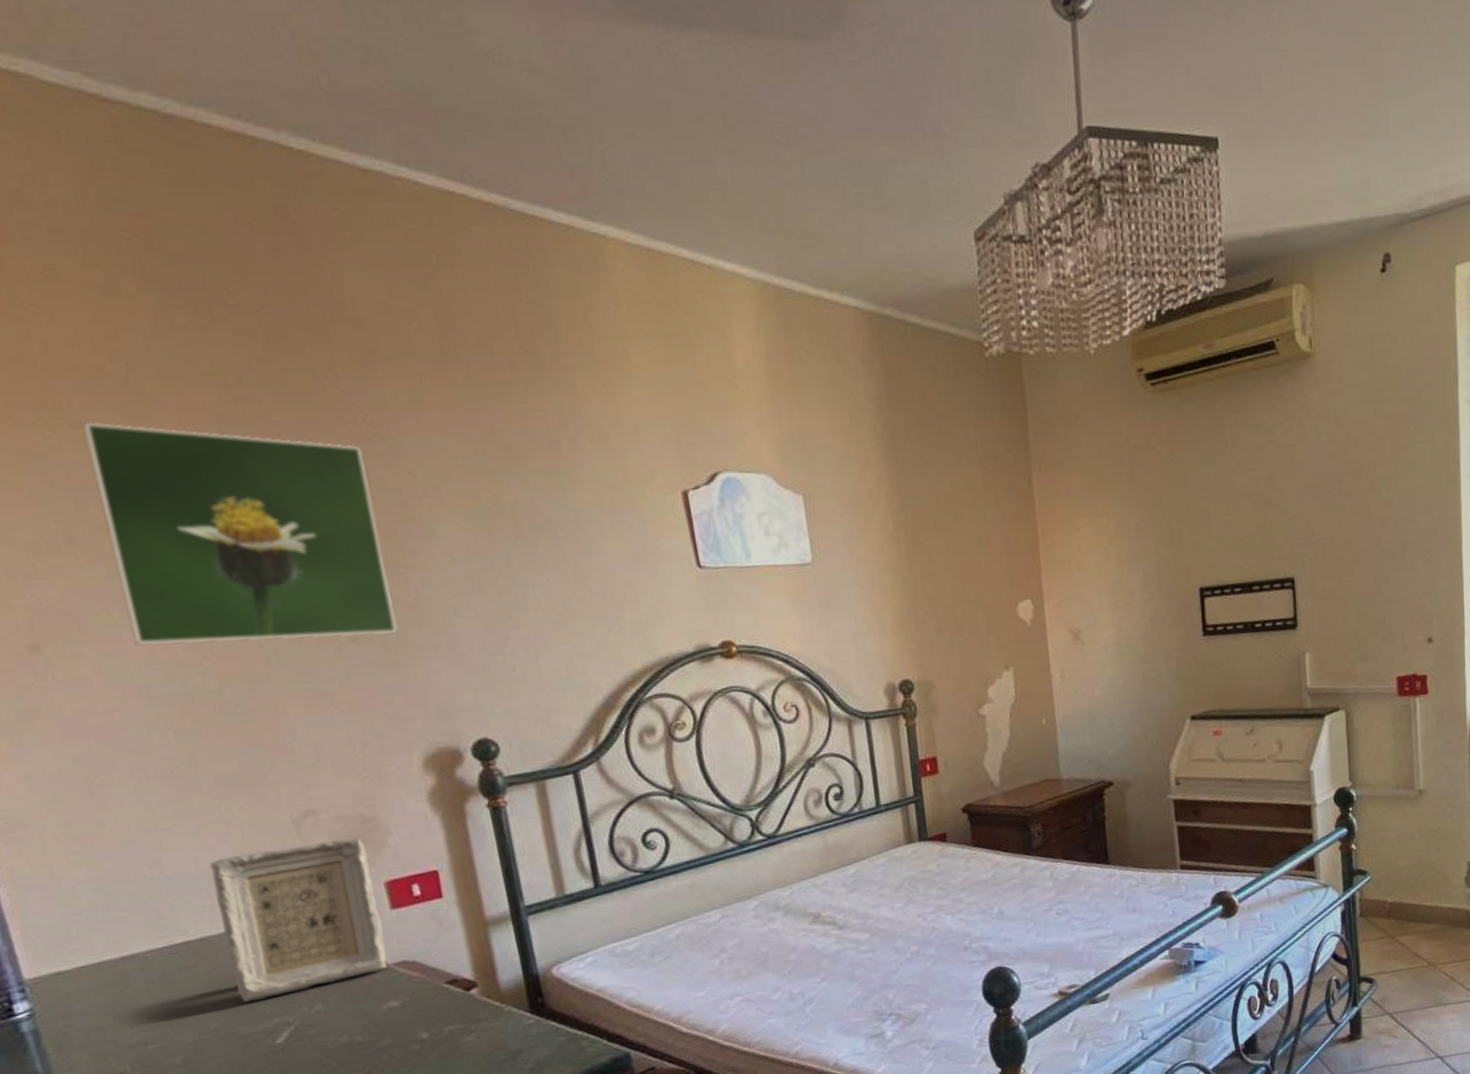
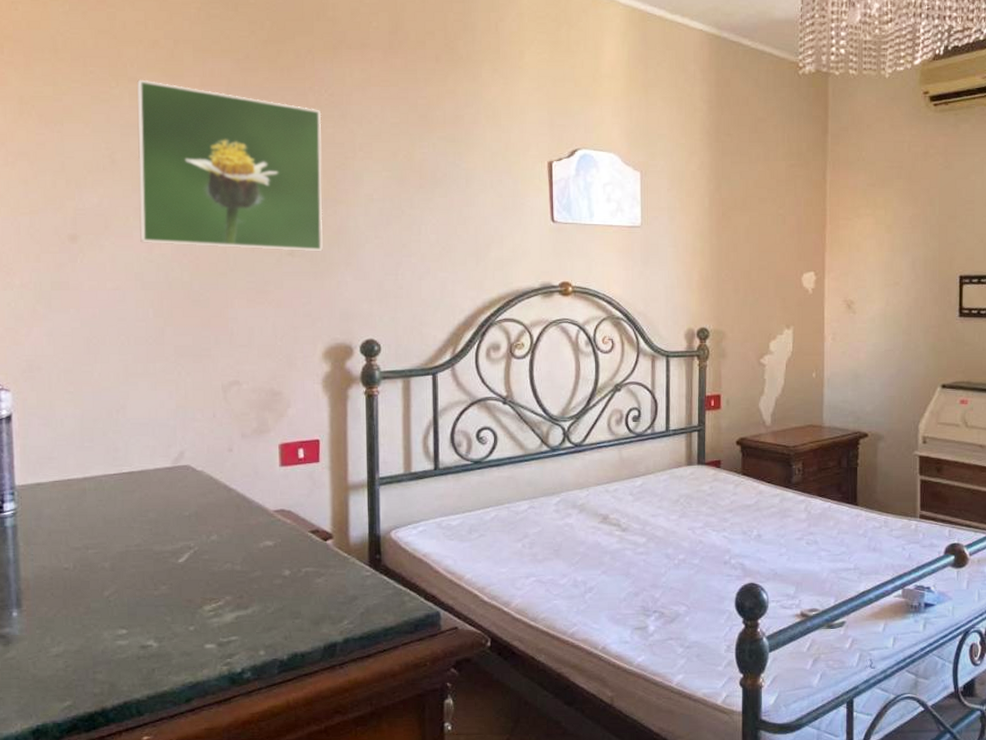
picture frame: present [209,837,387,1003] -> none [157,406,271,526]

